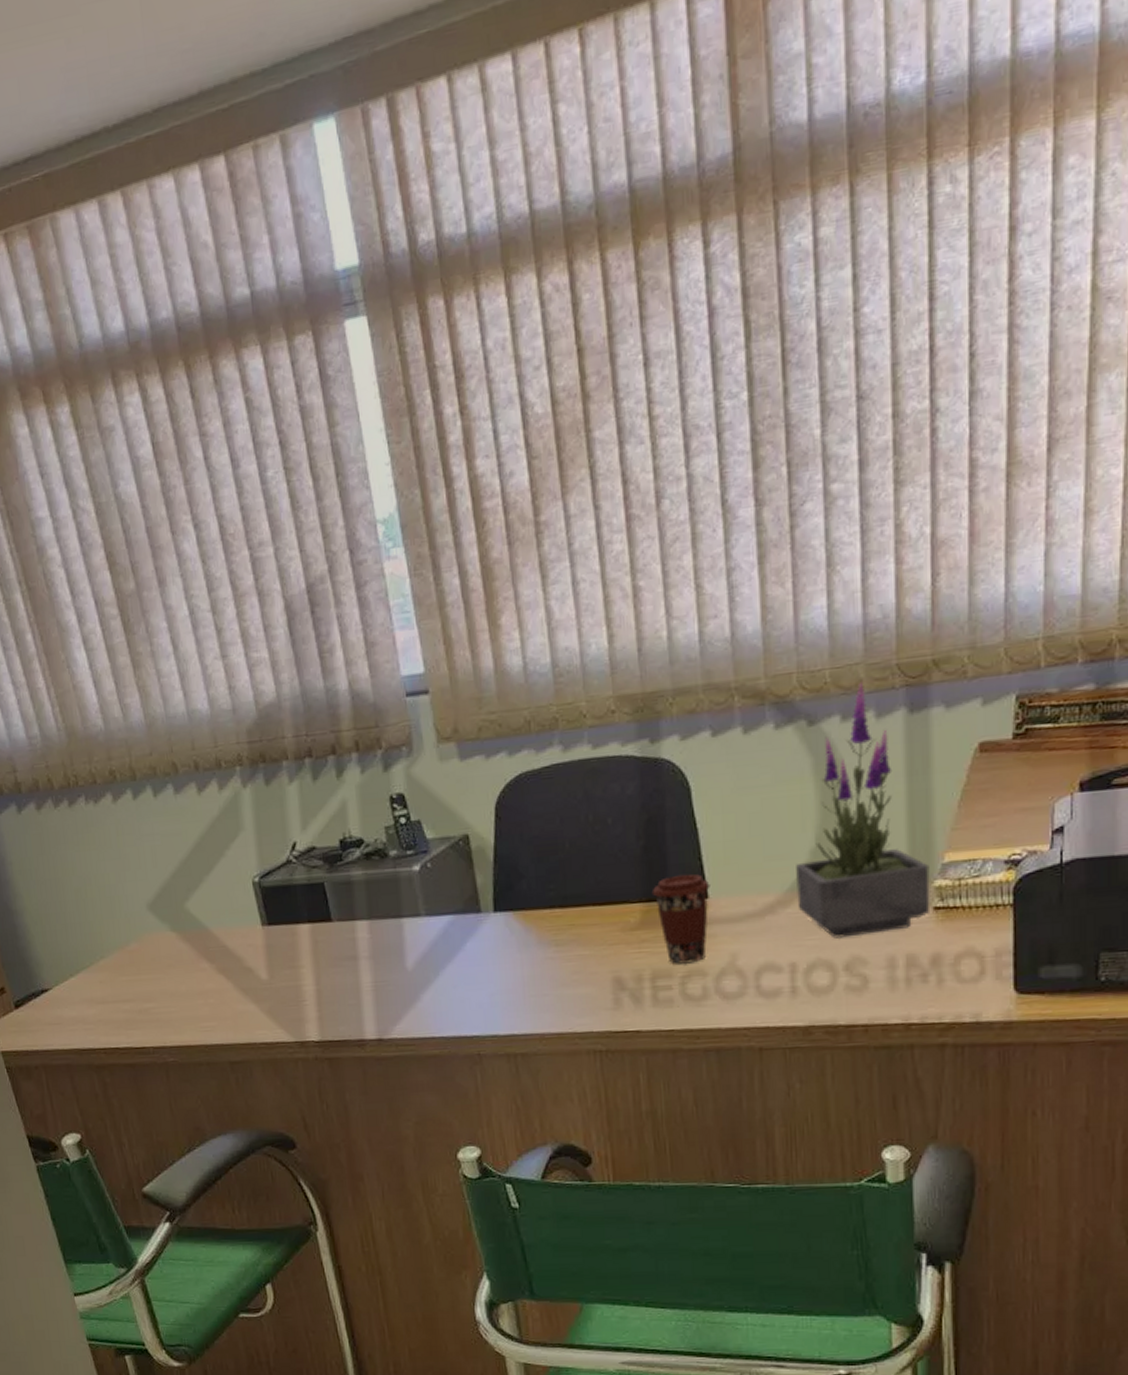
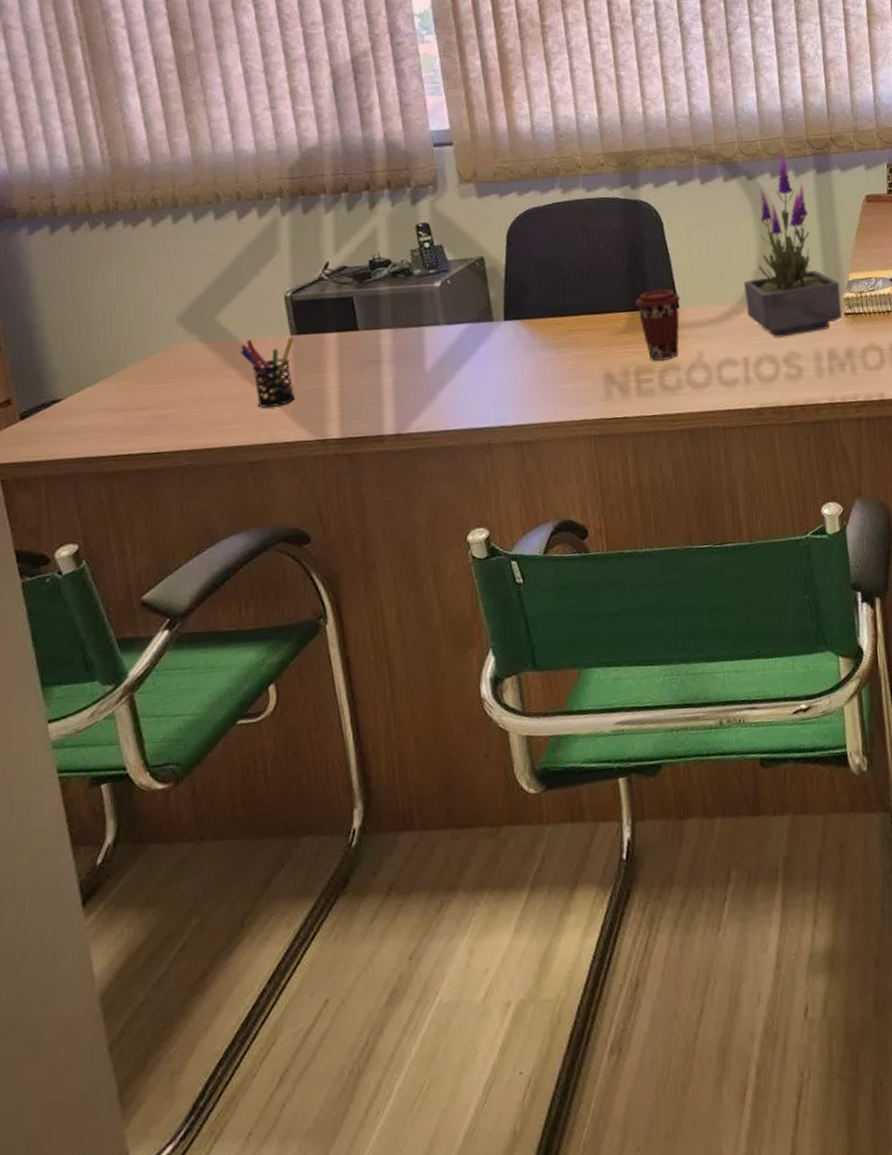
pen holder: none [212,928,271,1006] -> present [240,337,295,409]

